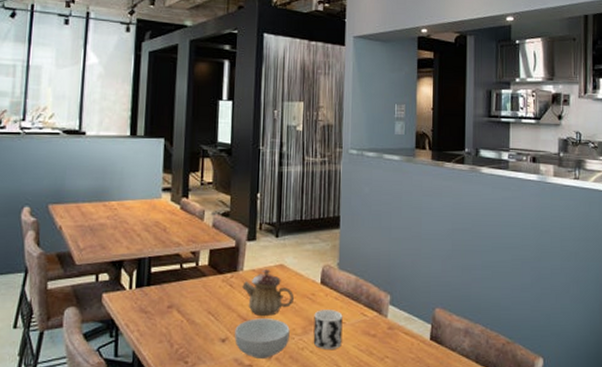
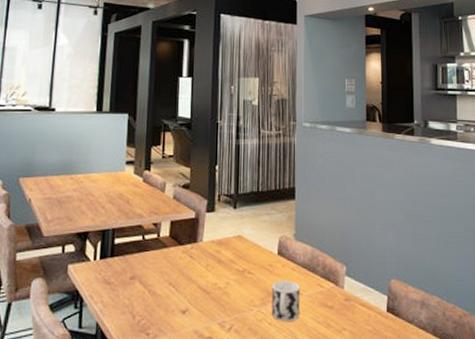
cereal bowl: present [235,318,290,358] -> none [195,289,248,330]
teapot: present [242,269,294,316] -> none [202,241,252,287]

